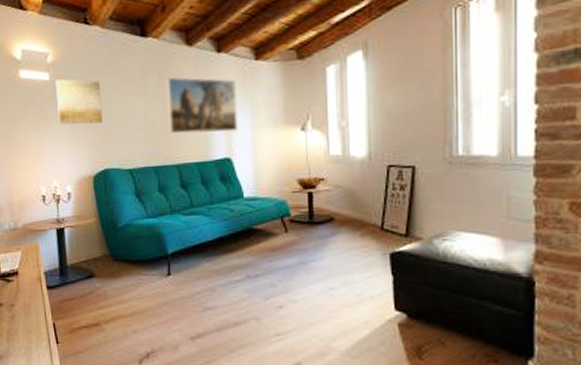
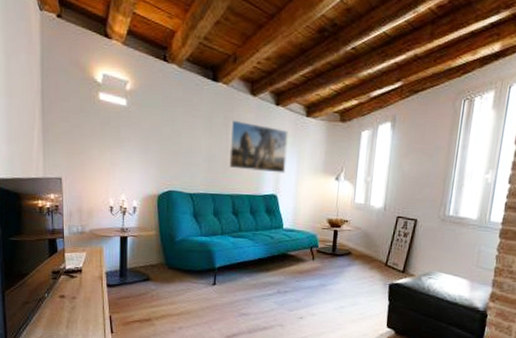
wall art: present [55,79,103,125] -> none [132,107,173,150]

